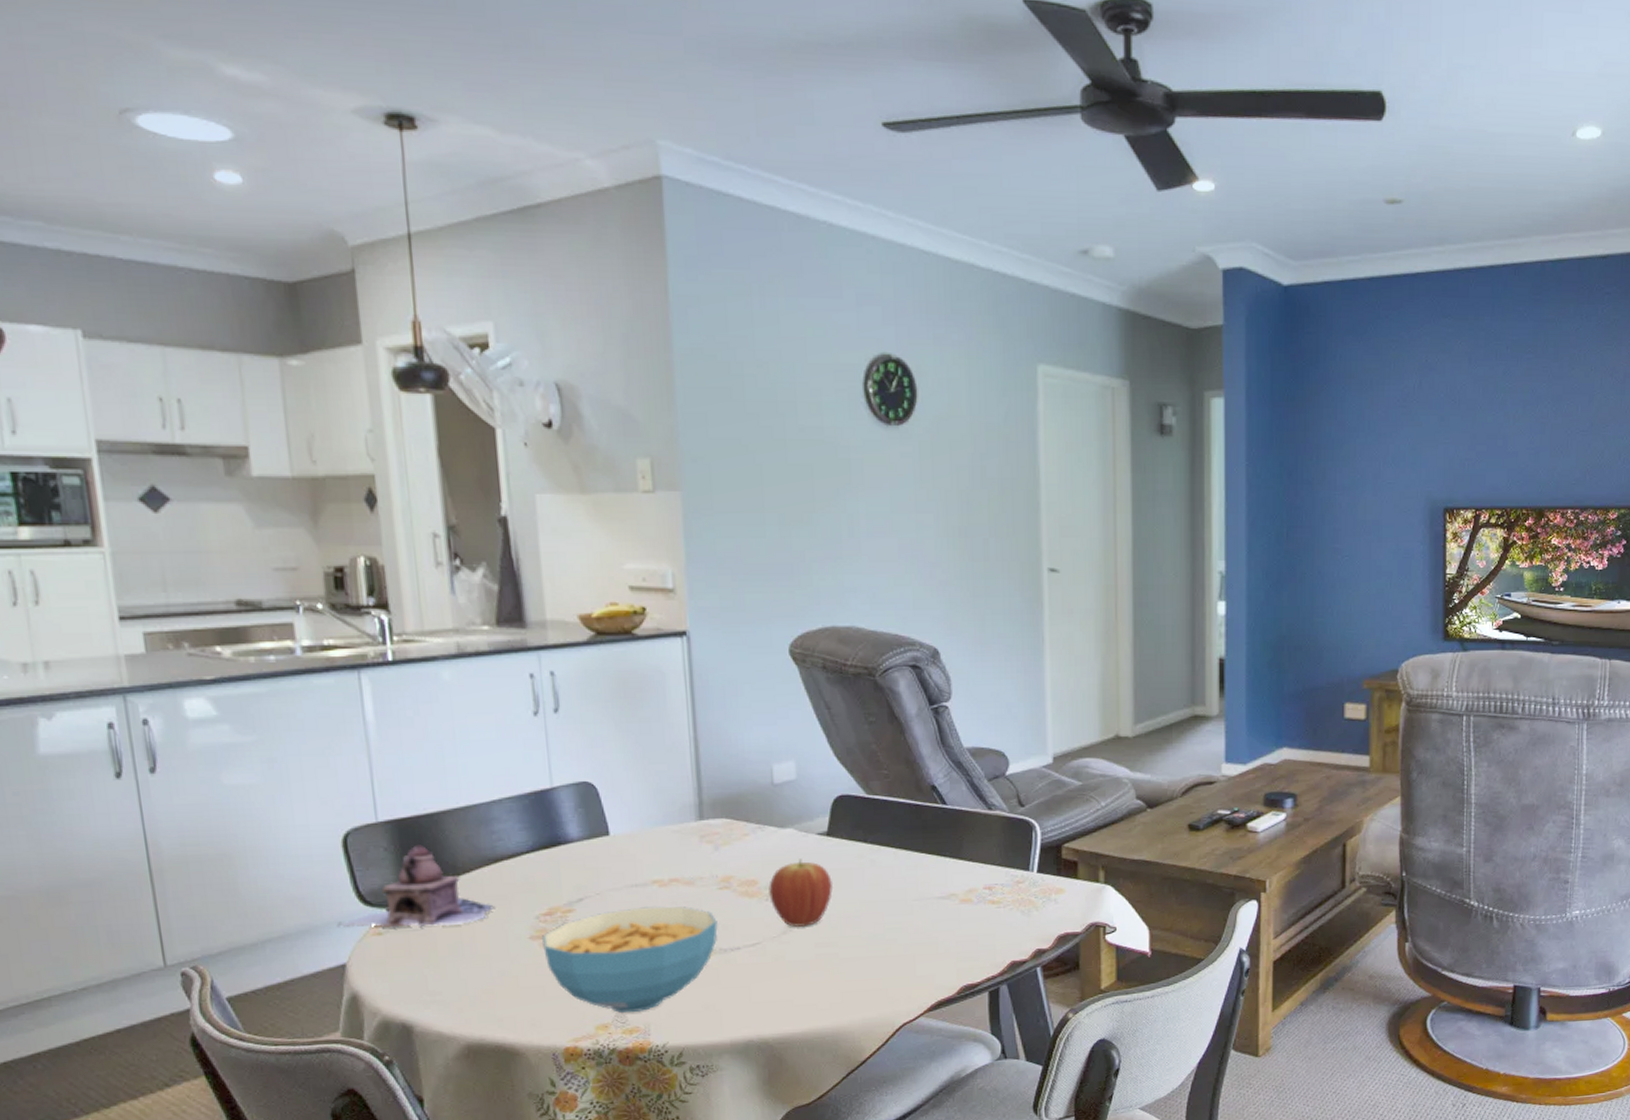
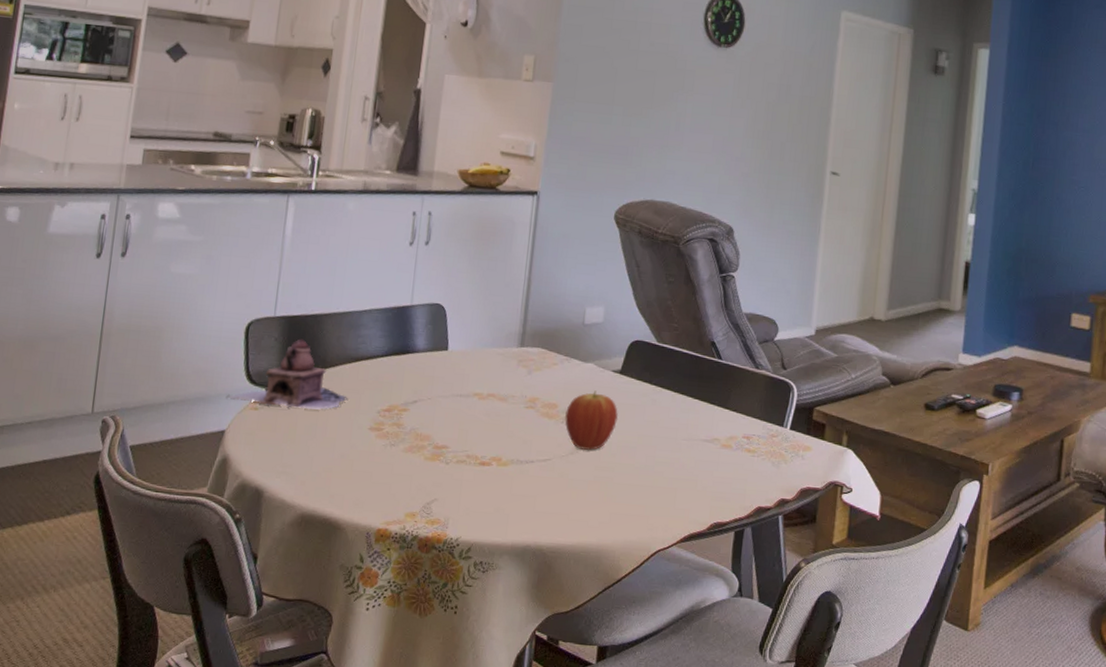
cereal bowl: present [542,906,718,1014] -> none [378,414,519,506]

